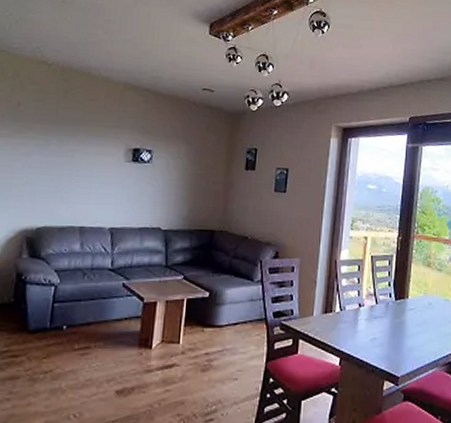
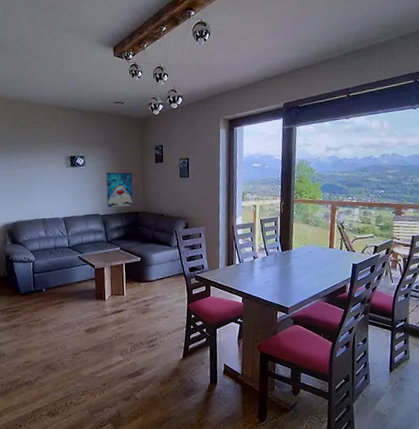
wall art: none [173,175,213,223] -> present [106,172,133,208]

